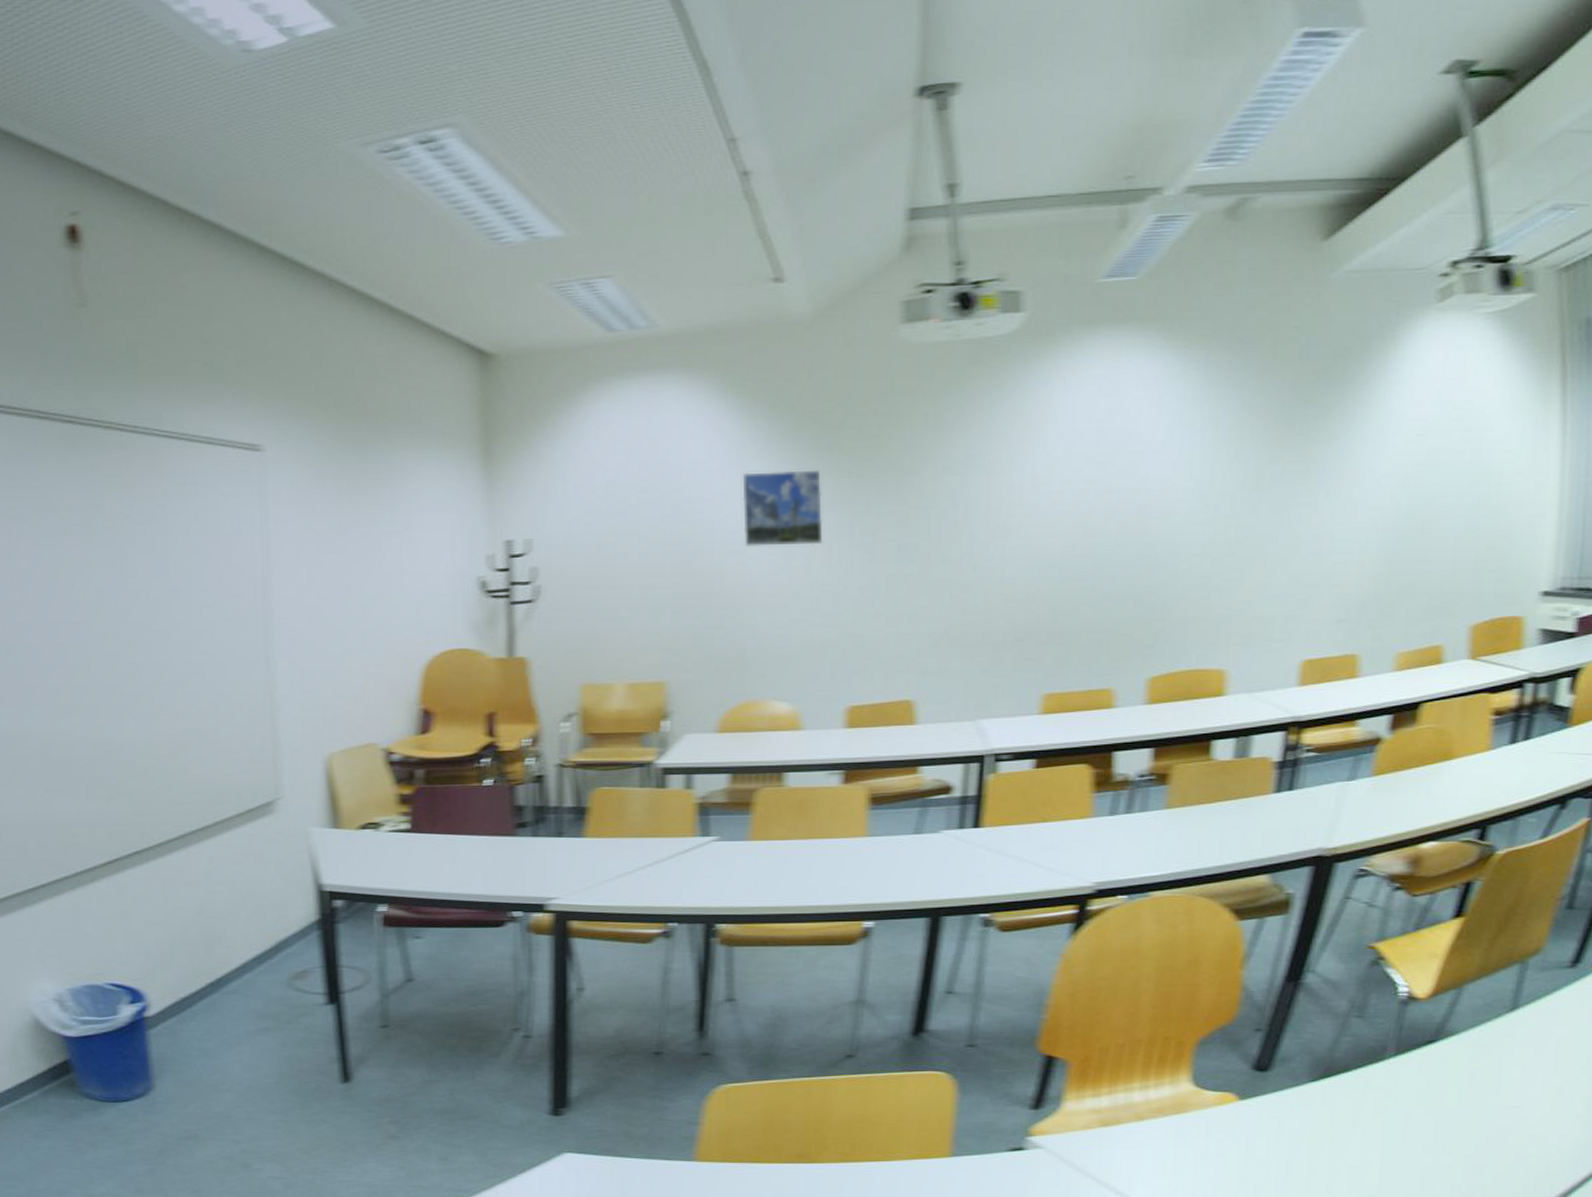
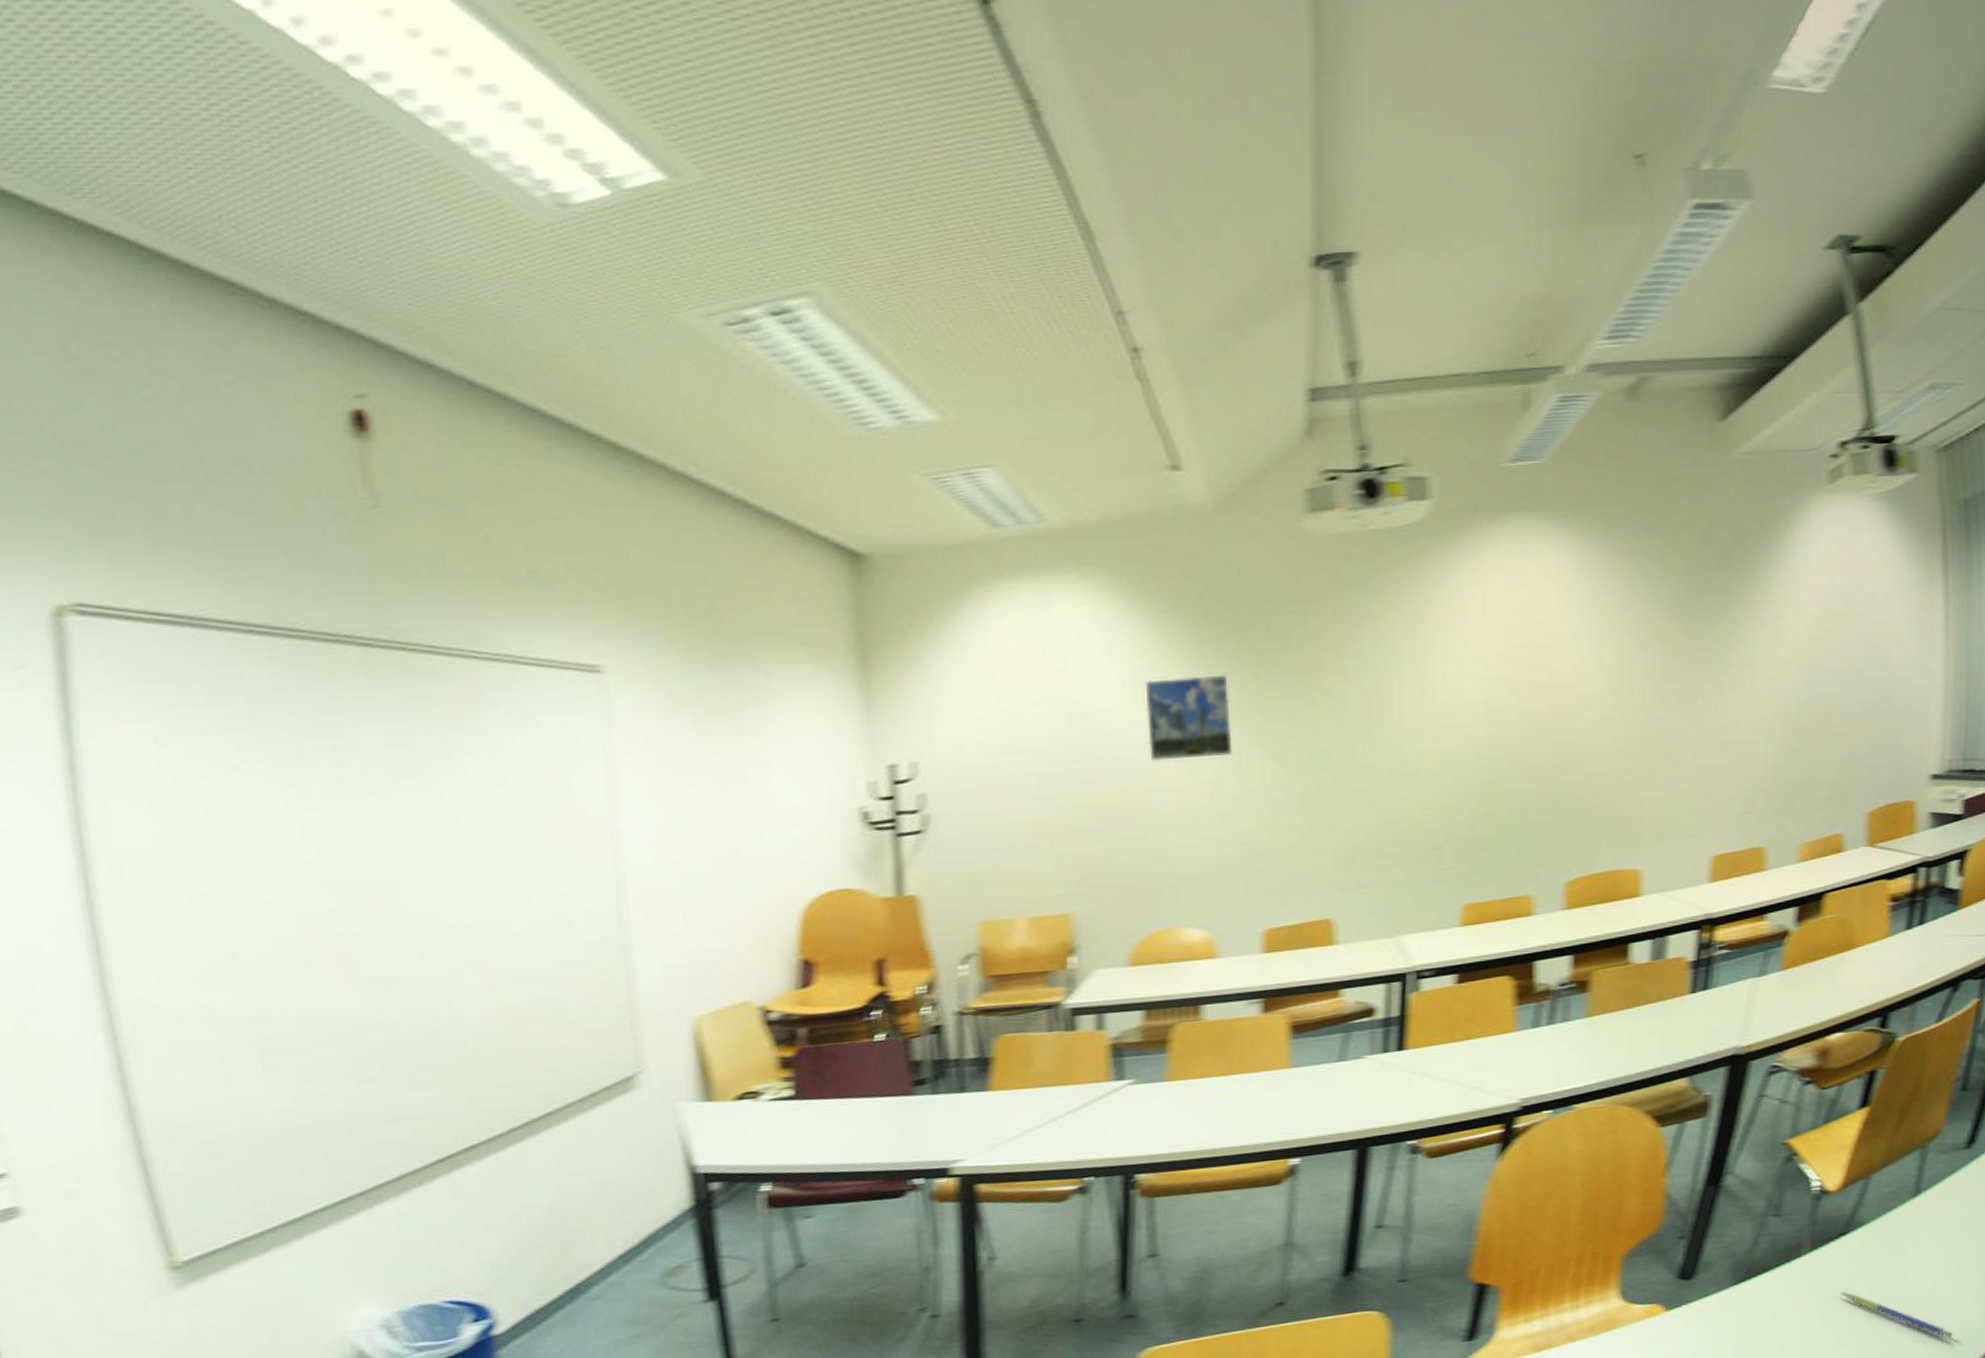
pen: none [1426,1099,1550,1157] -> present [1840,1292,1952,1338]

